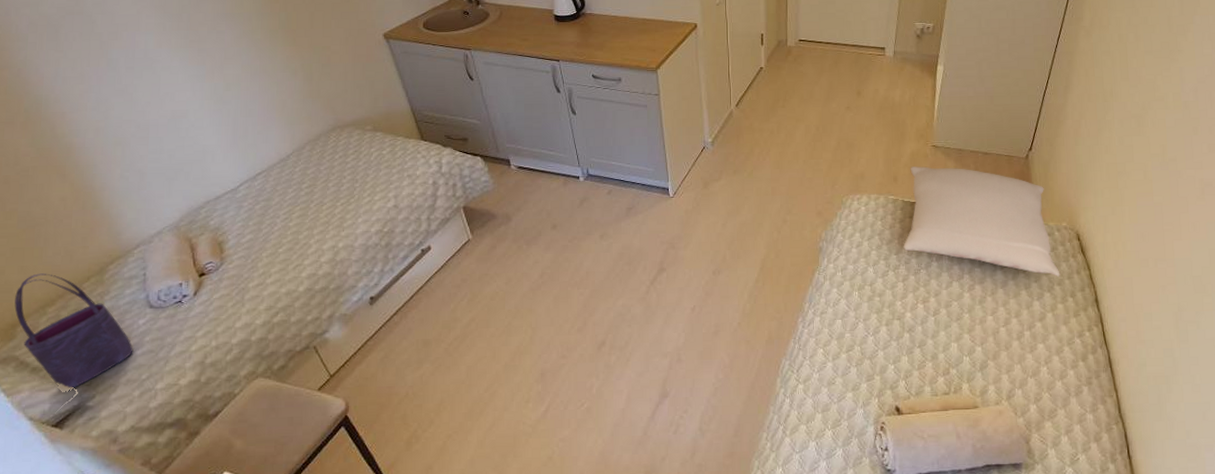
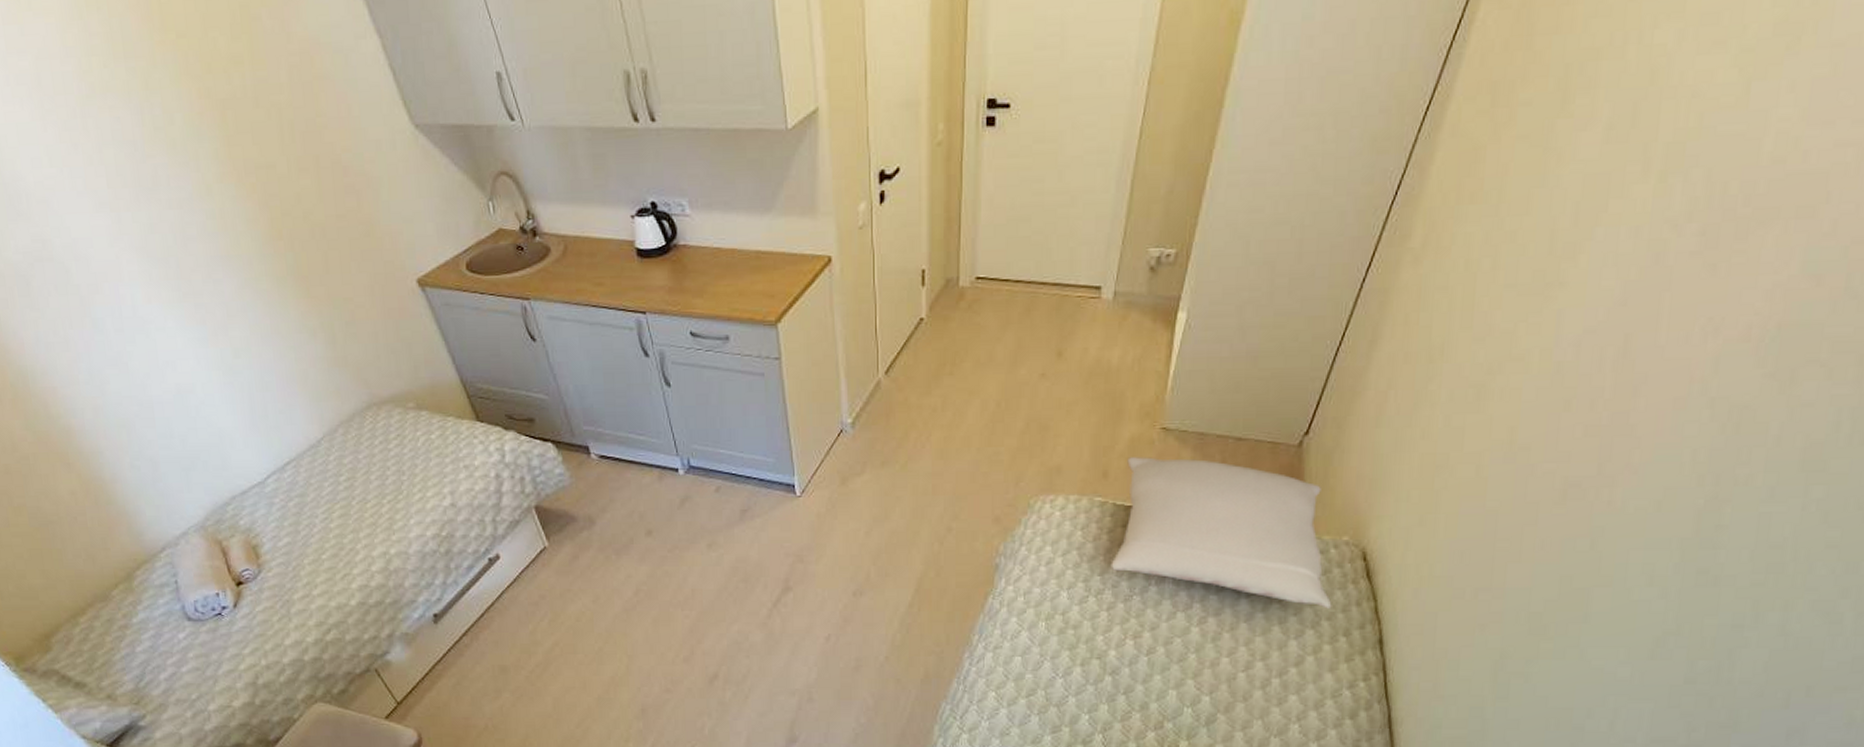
tote bag: present [14,273,134,390] -> none [42,578,178,708]

